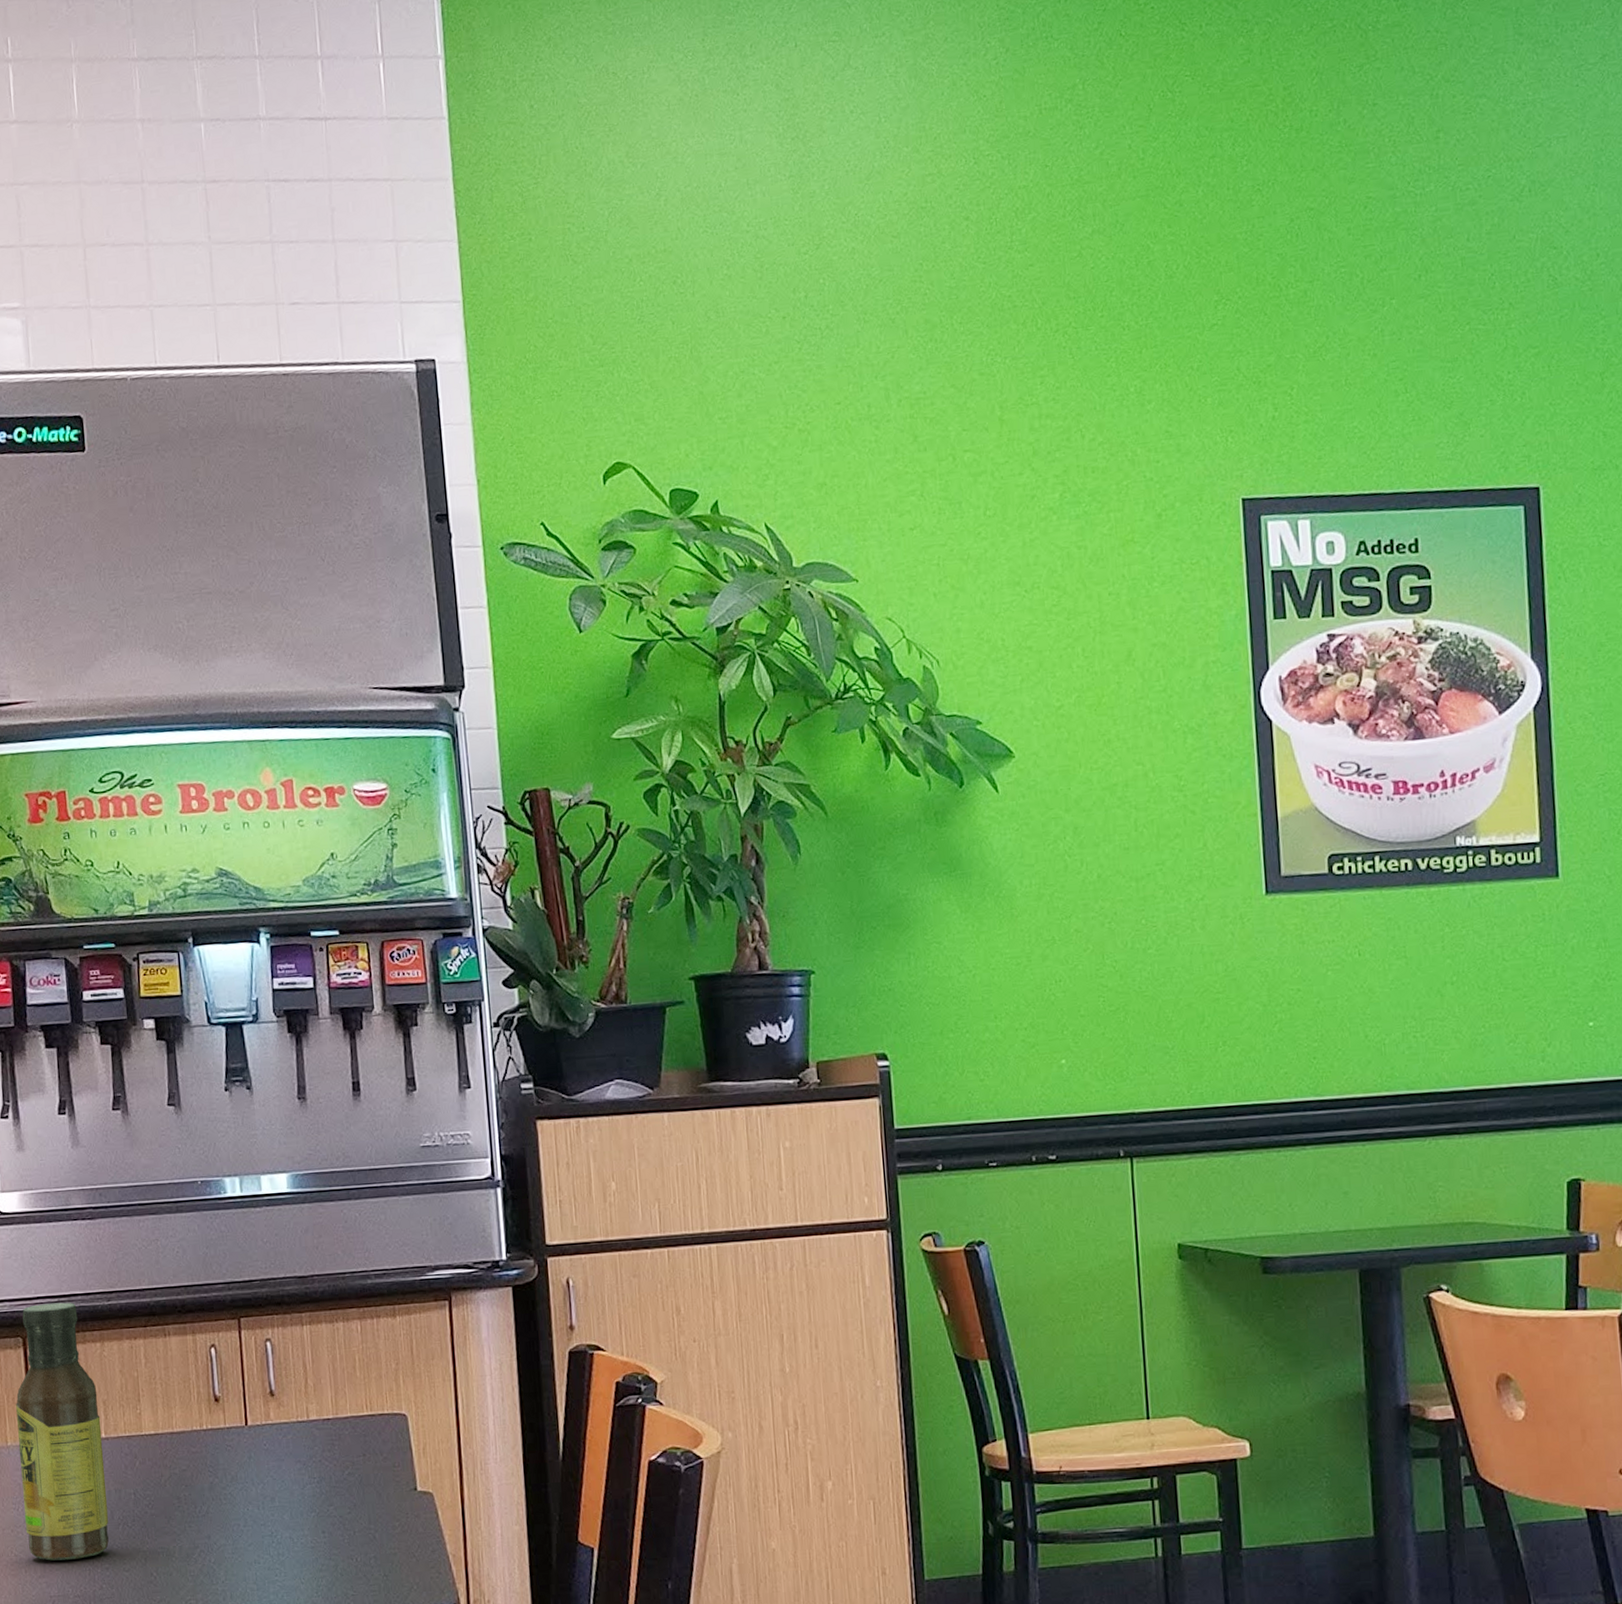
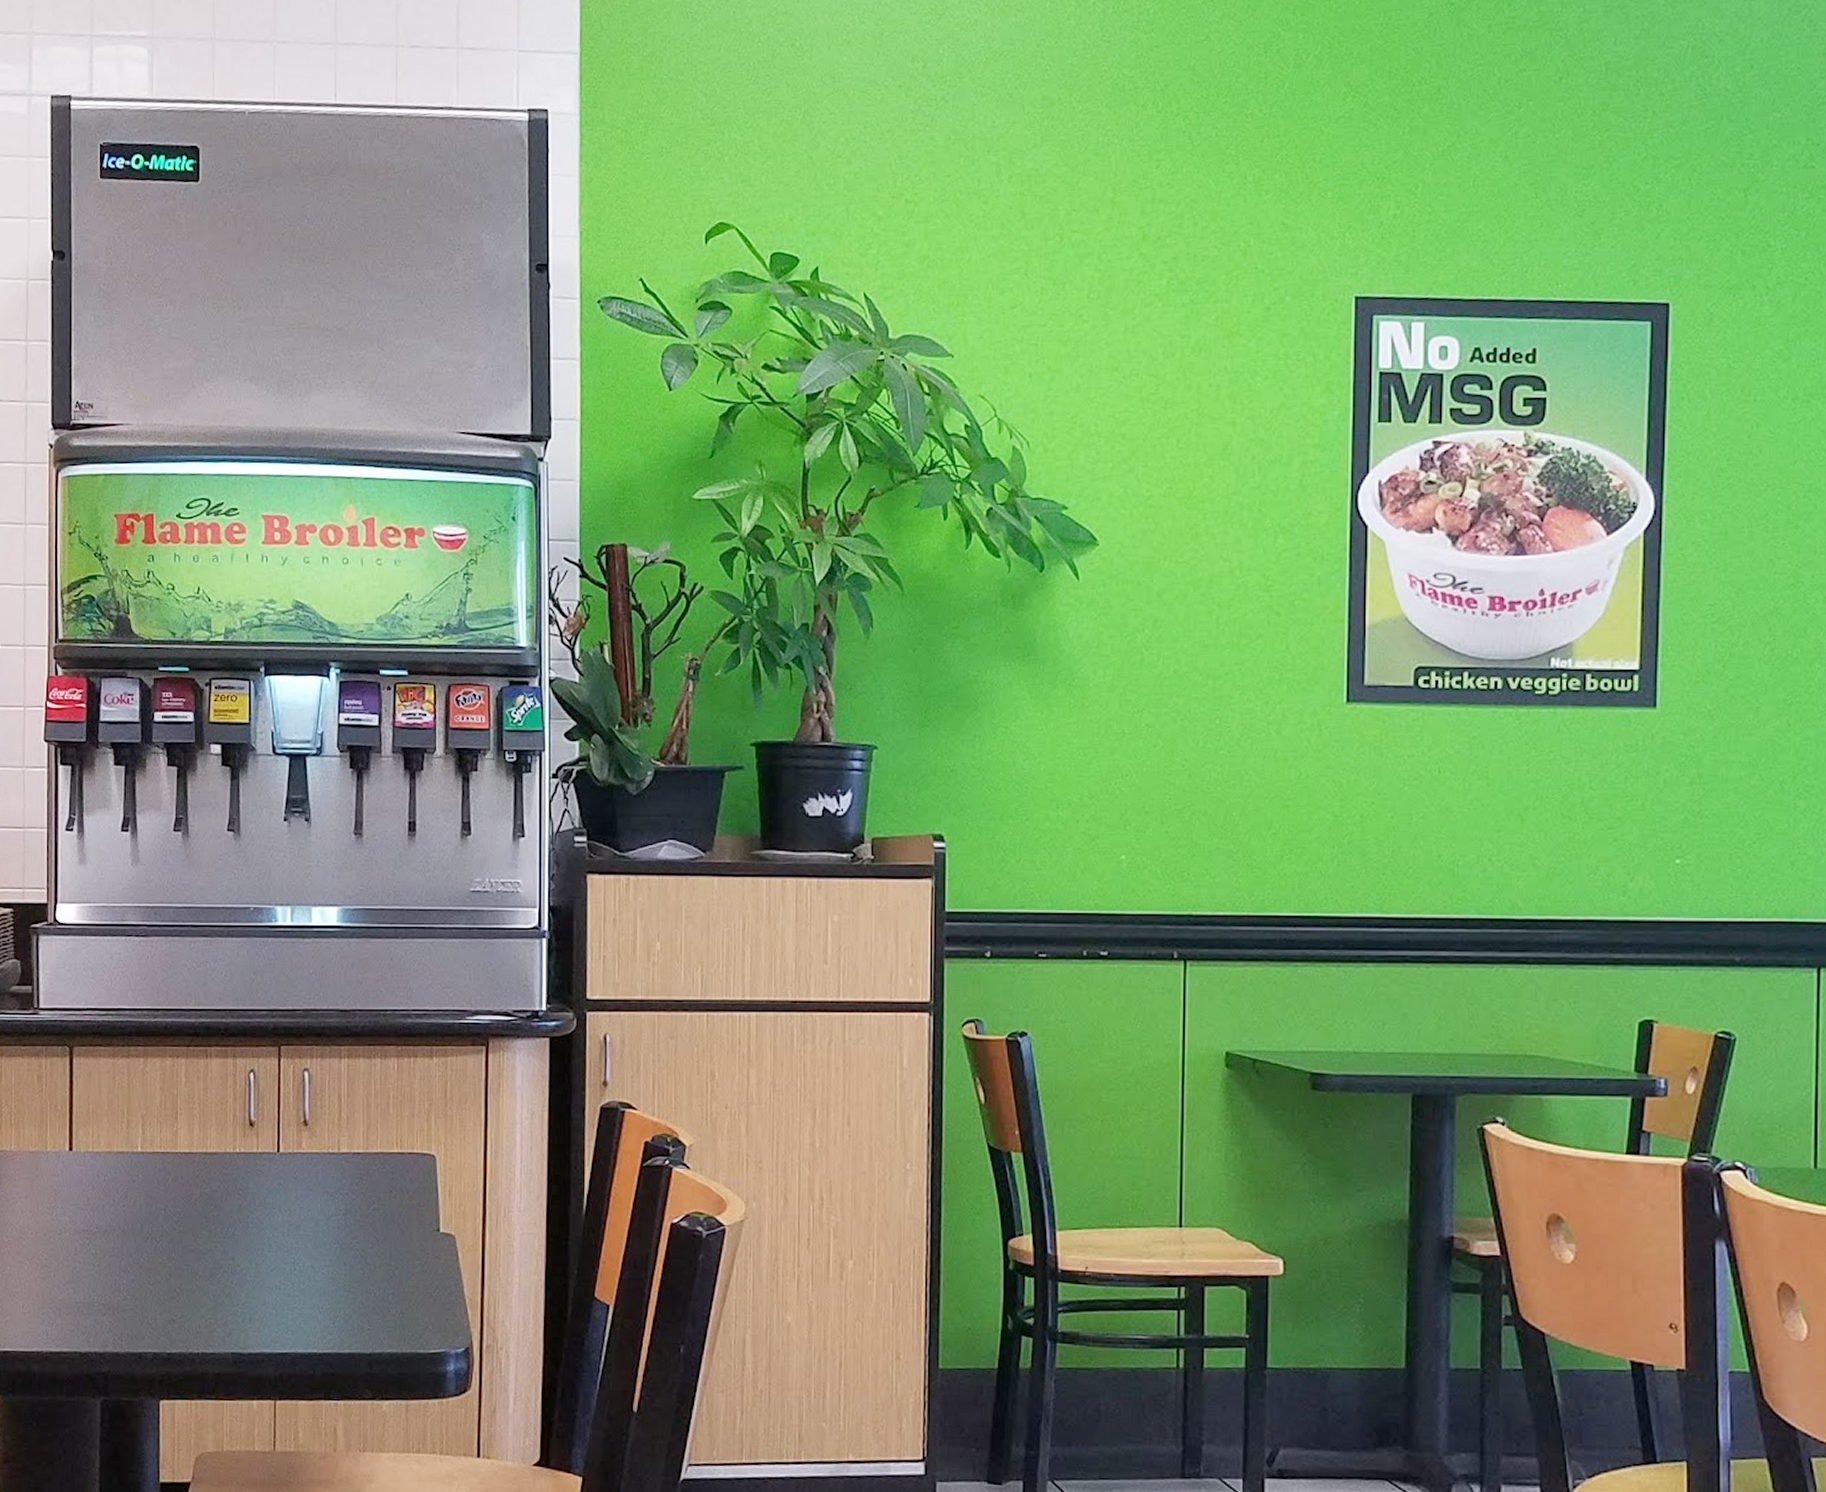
sauce bottle: present [16,1302,109,1561] -> none [57,1015,138,1269]

